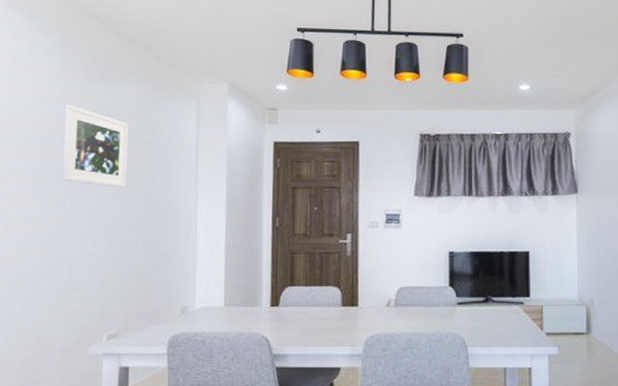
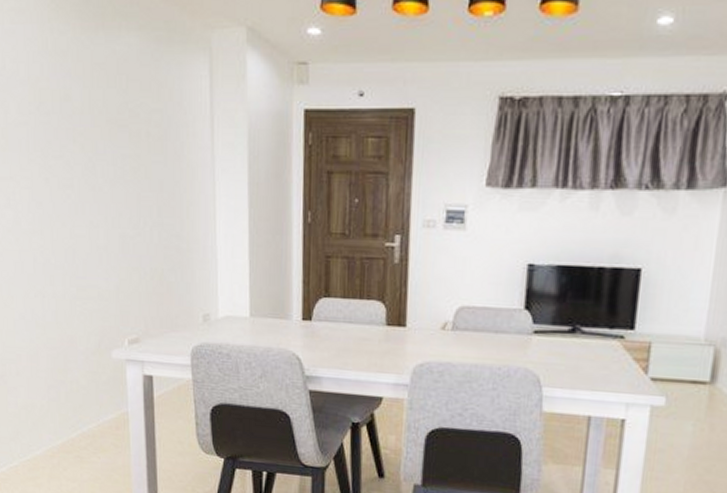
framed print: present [62,104,129,187] -> none [60,61,135,168]

